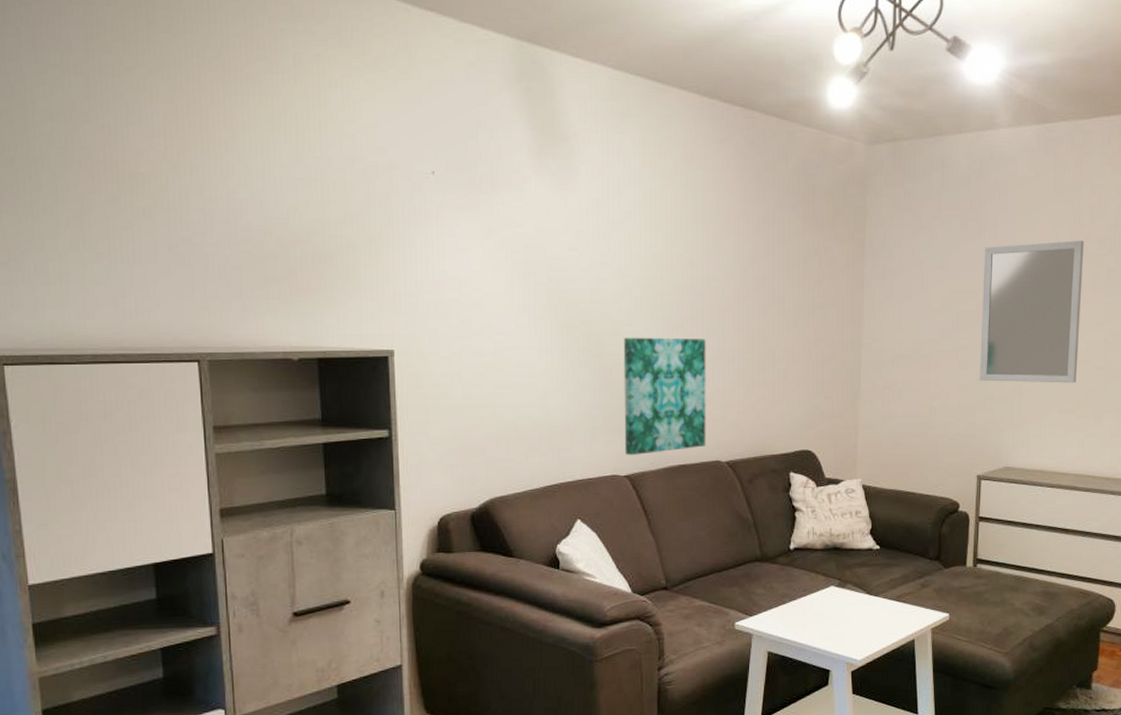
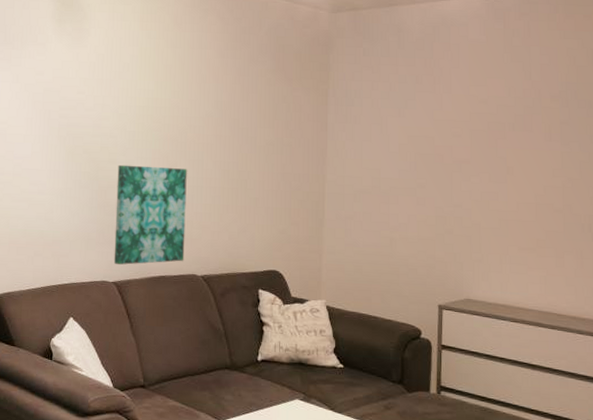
home mirror: present [980,241,1084,383] -> none [438,95,537,224]

